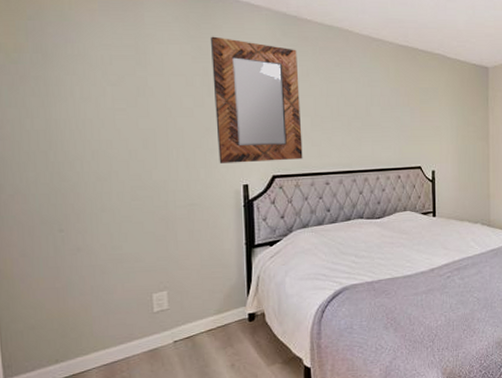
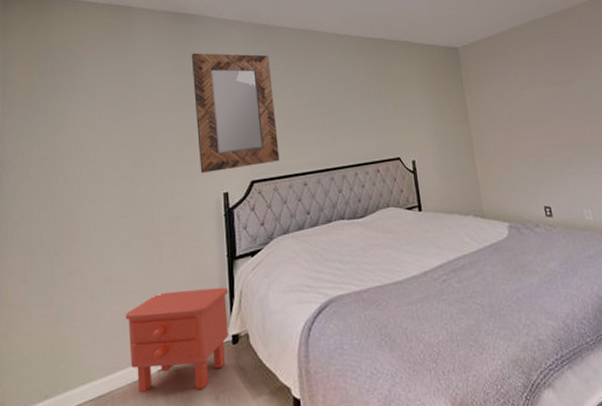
nightstand: none [139,271,246,360] -> present [125,287,229,393]

